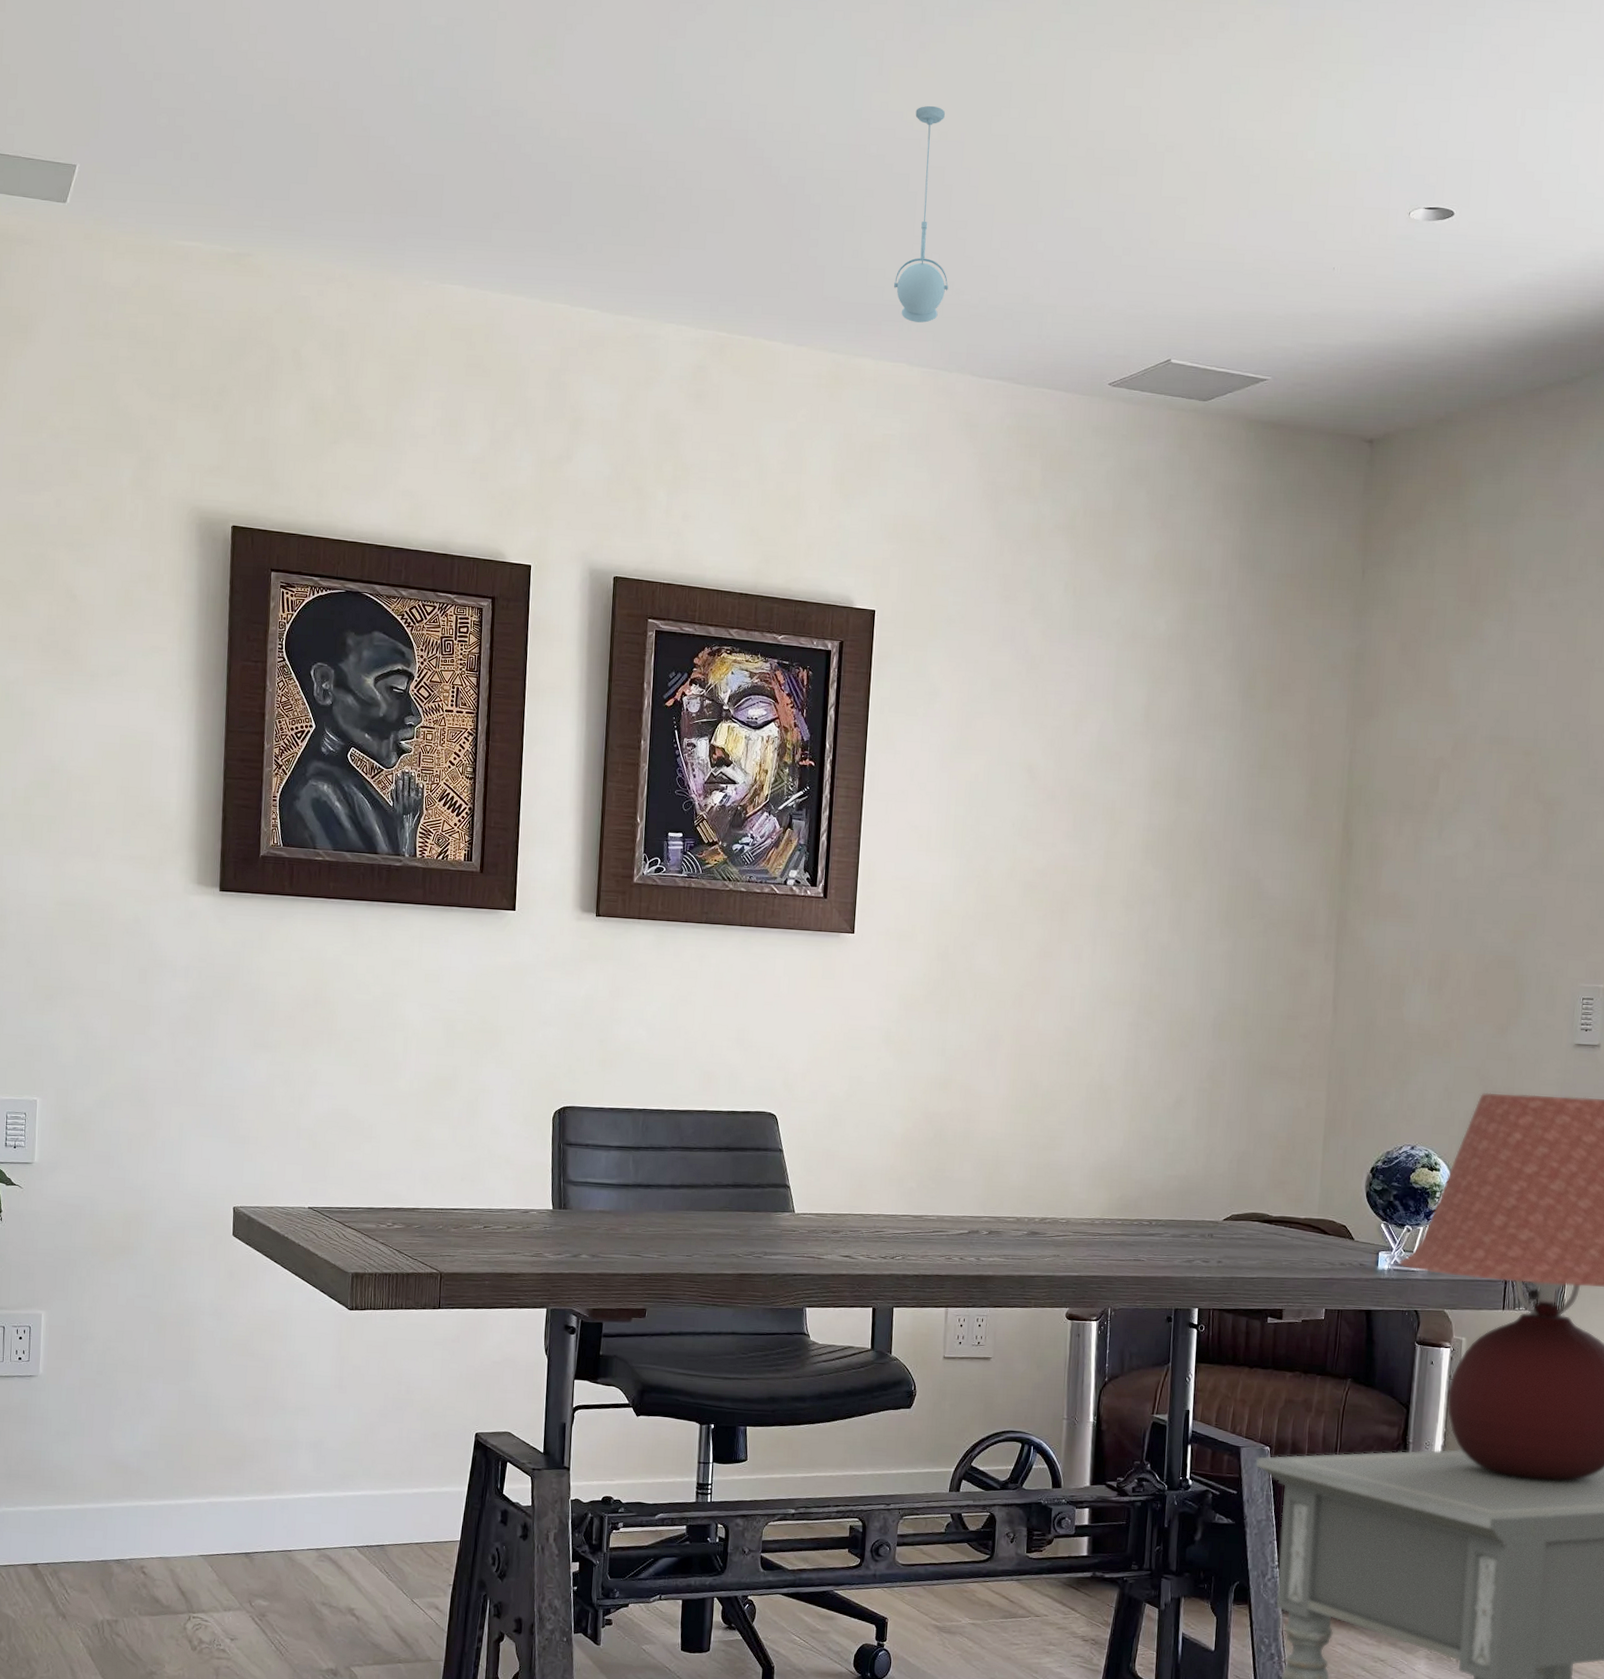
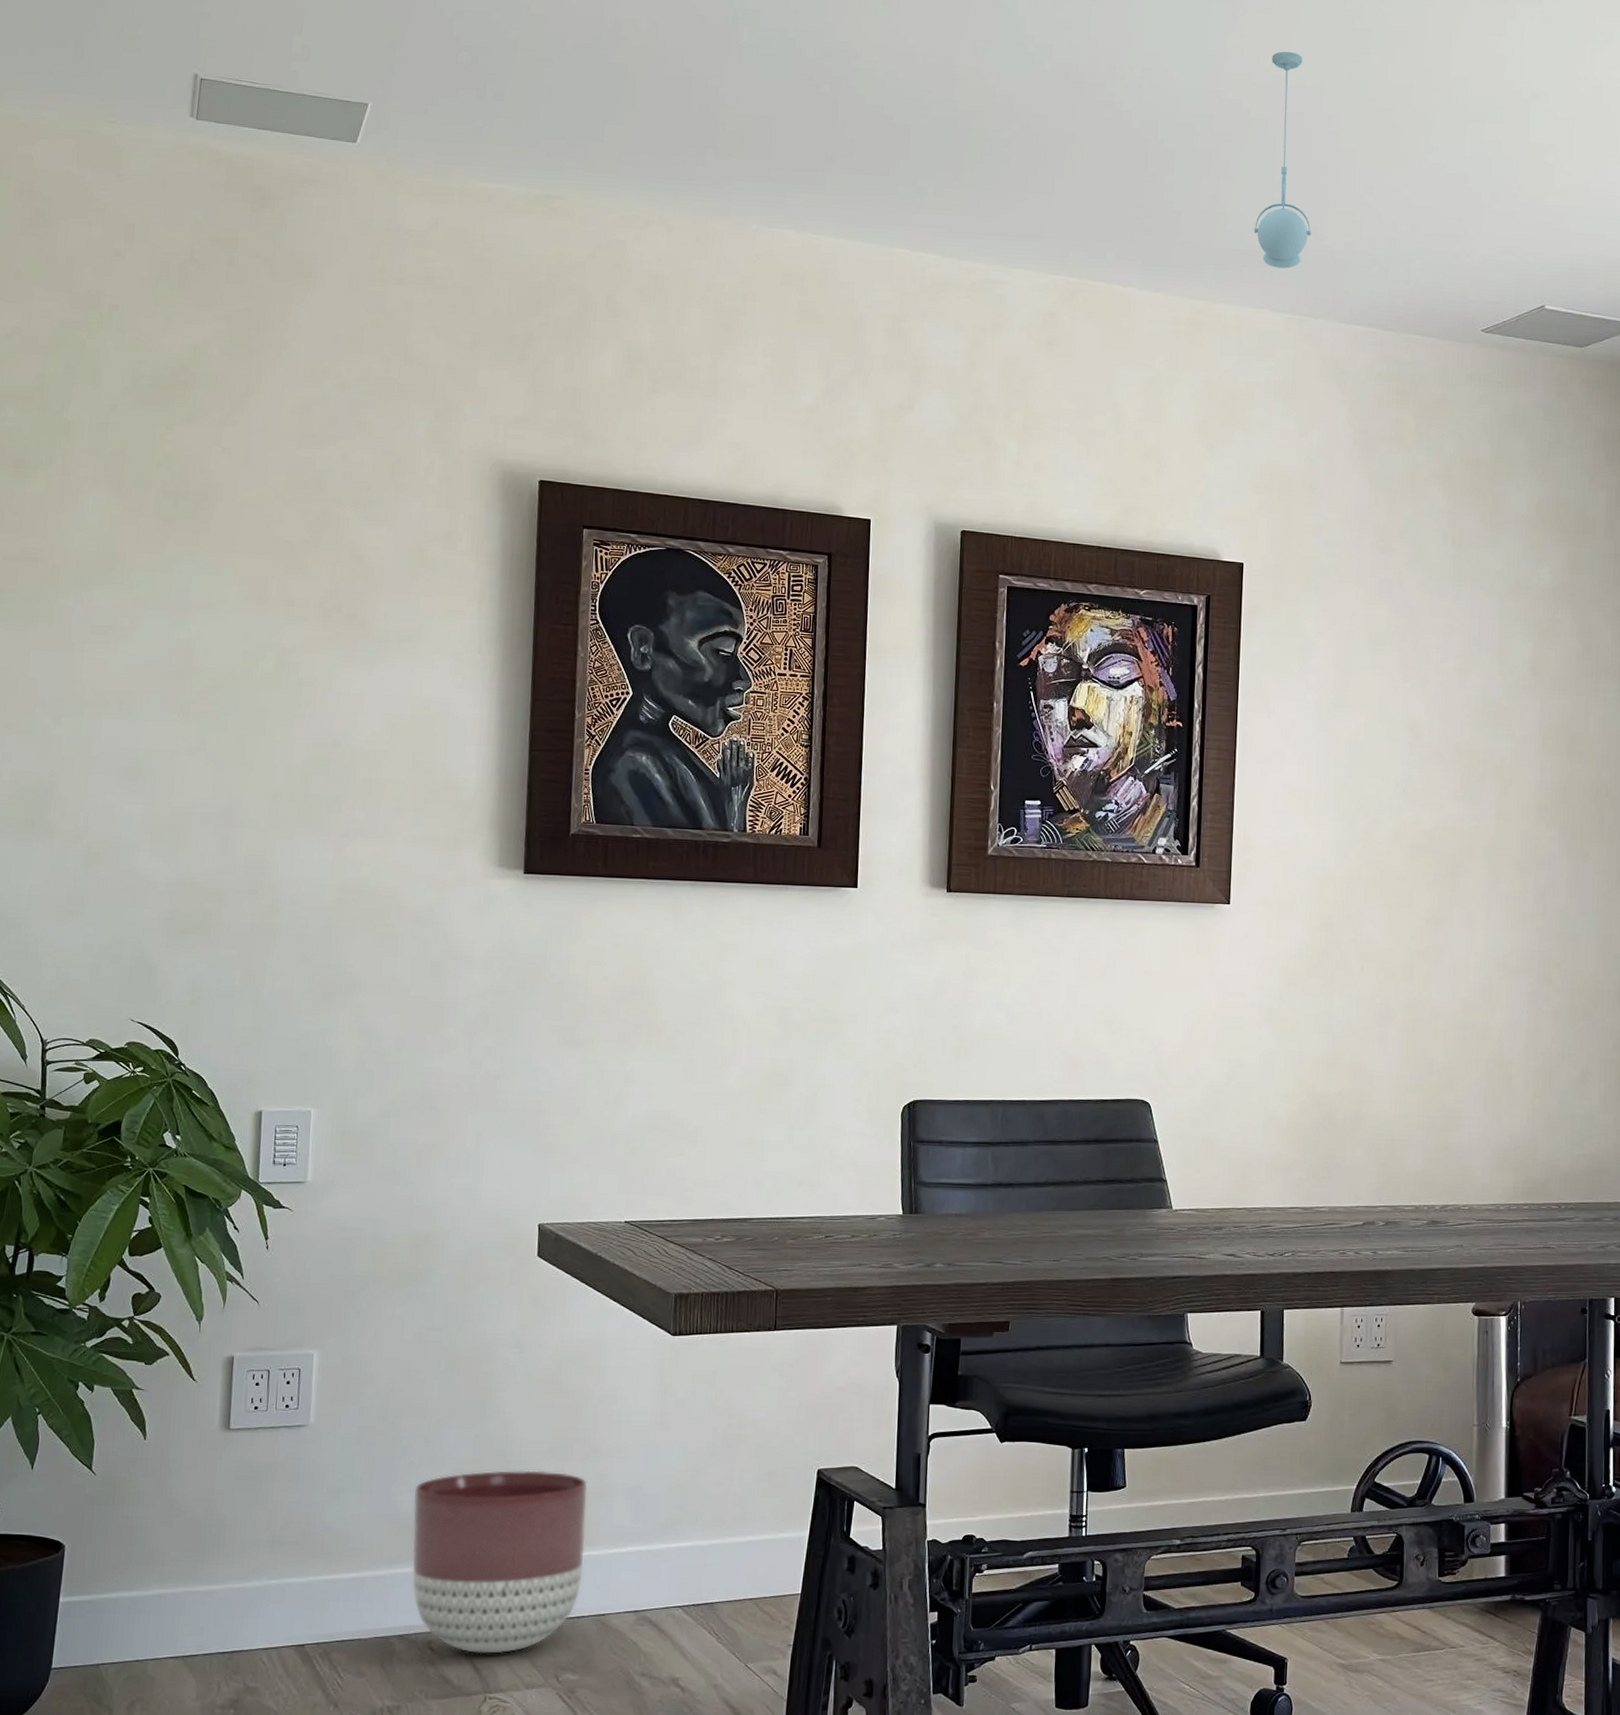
planter: none [127,1422,276,1580] -> present [412,1470,588,1654]

